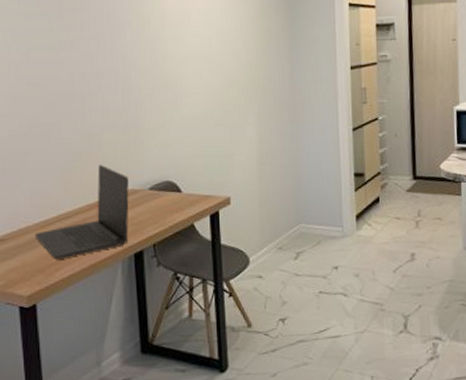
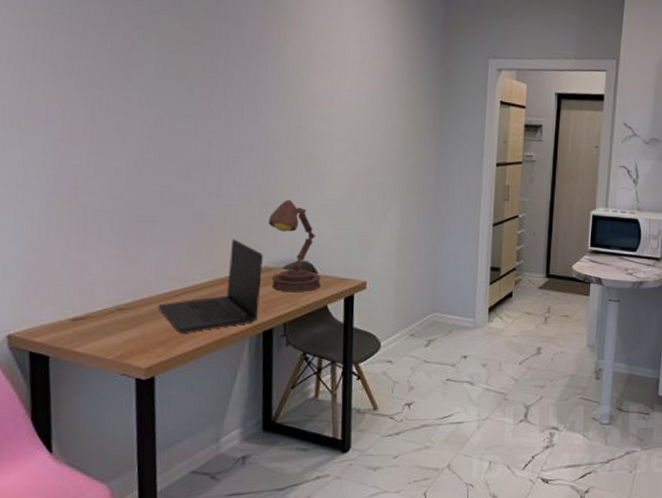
desk lamp: none [132,121,186,213] -> present [269,199,321,293]

